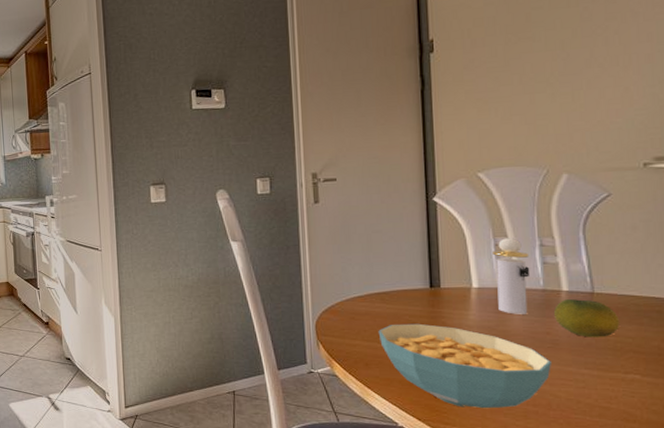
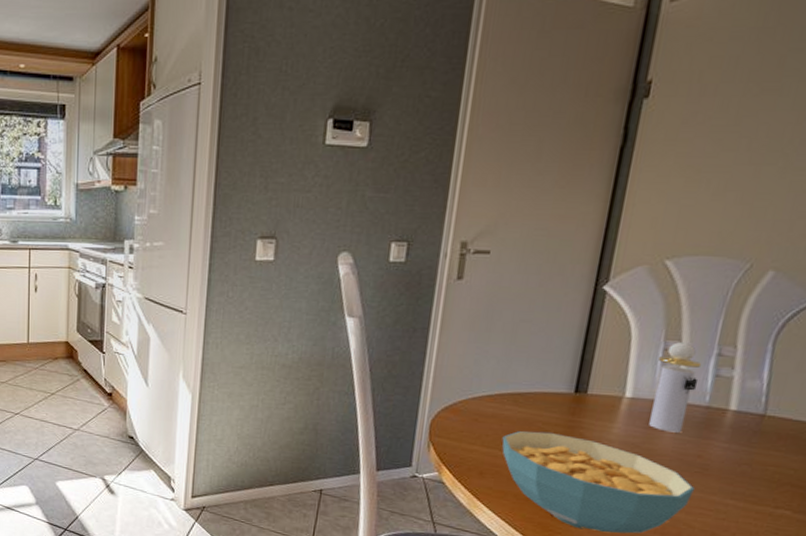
fruit: present [553,299,621,337] -> none [711,420,787,467]

